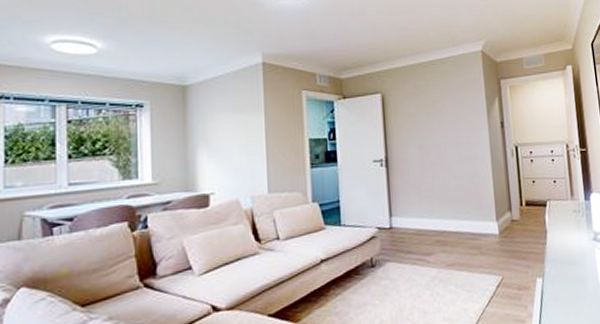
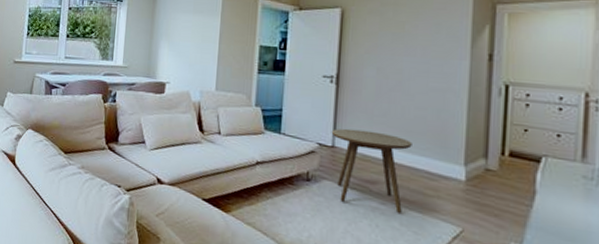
side table: none [387,205,456,279] -> present [331,128,412,213]

